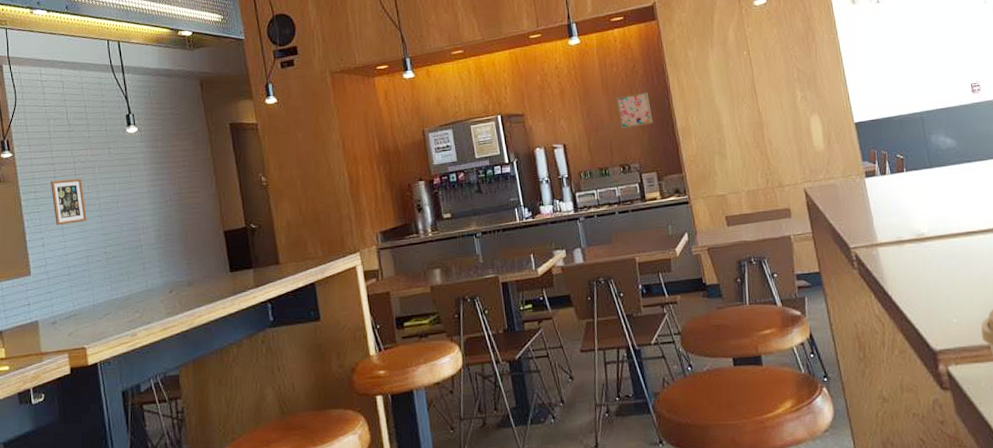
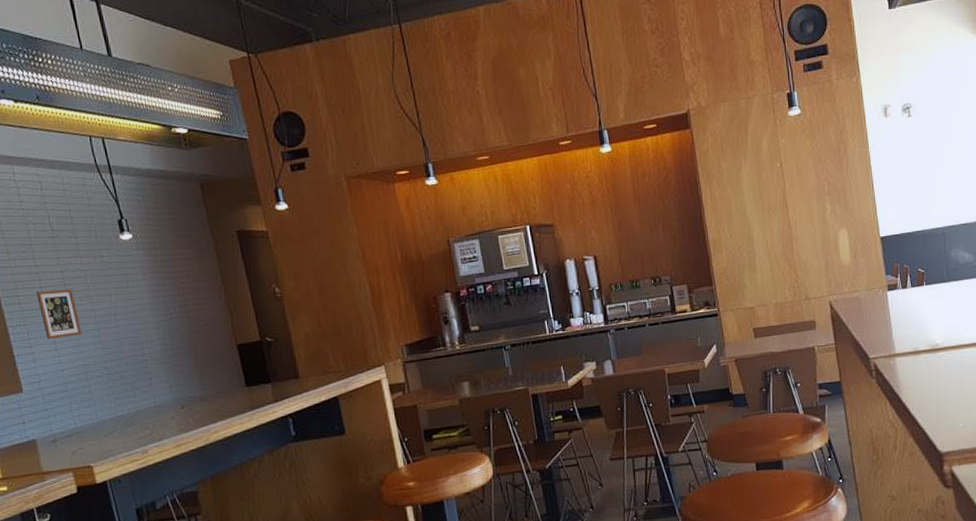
wall art: present [616,92,653,129] -> none [648,204,685,241]

